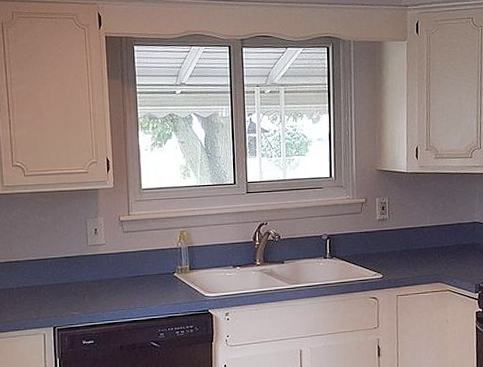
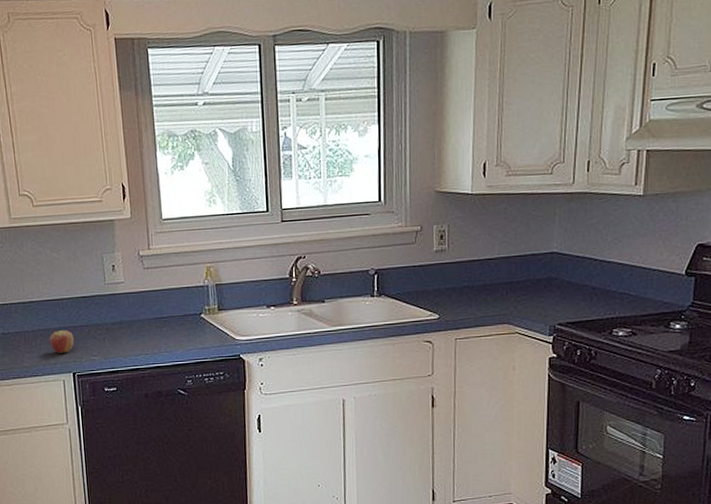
fruit: none [32,287,57,309] -> present [49,329,75,353]

